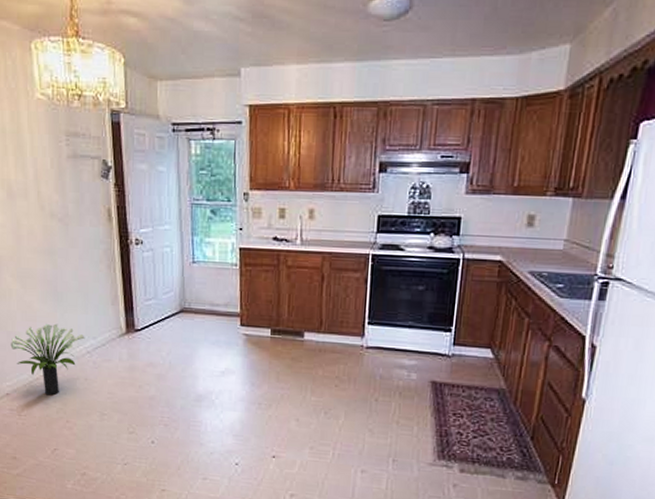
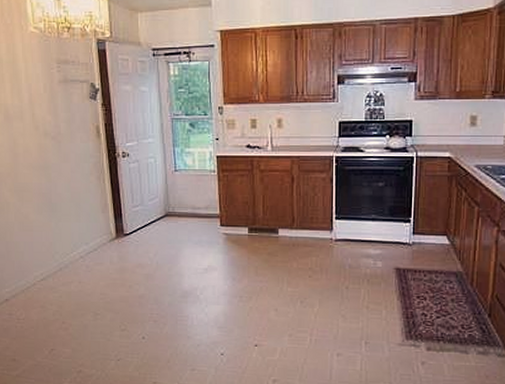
potted plant: present [10,323,85,396] -> none [9,232,78,299]

